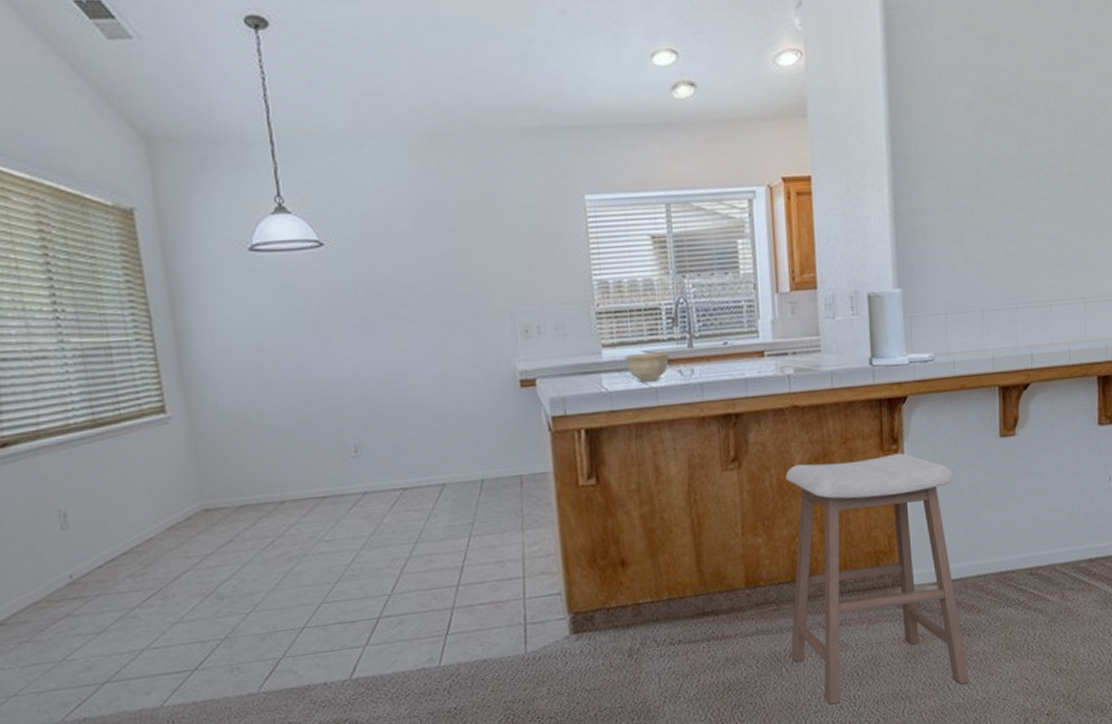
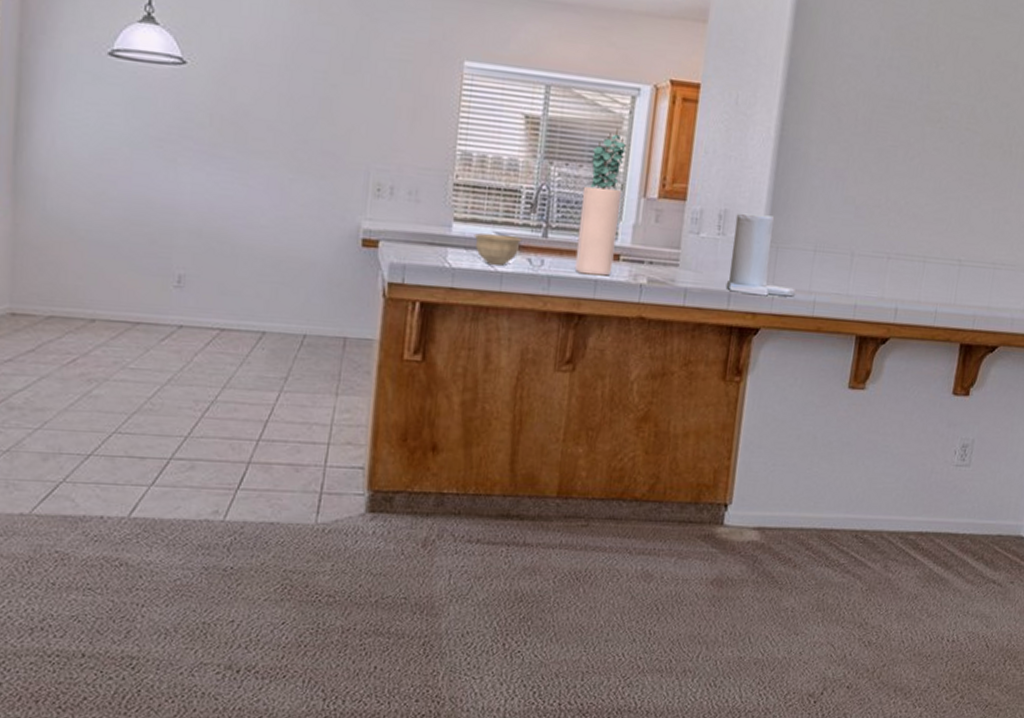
vase: none [718,231,759,376] -> present [574,127,626,276]
bar stool: present [785,453,970,705] -> none [591,378,794,639]

